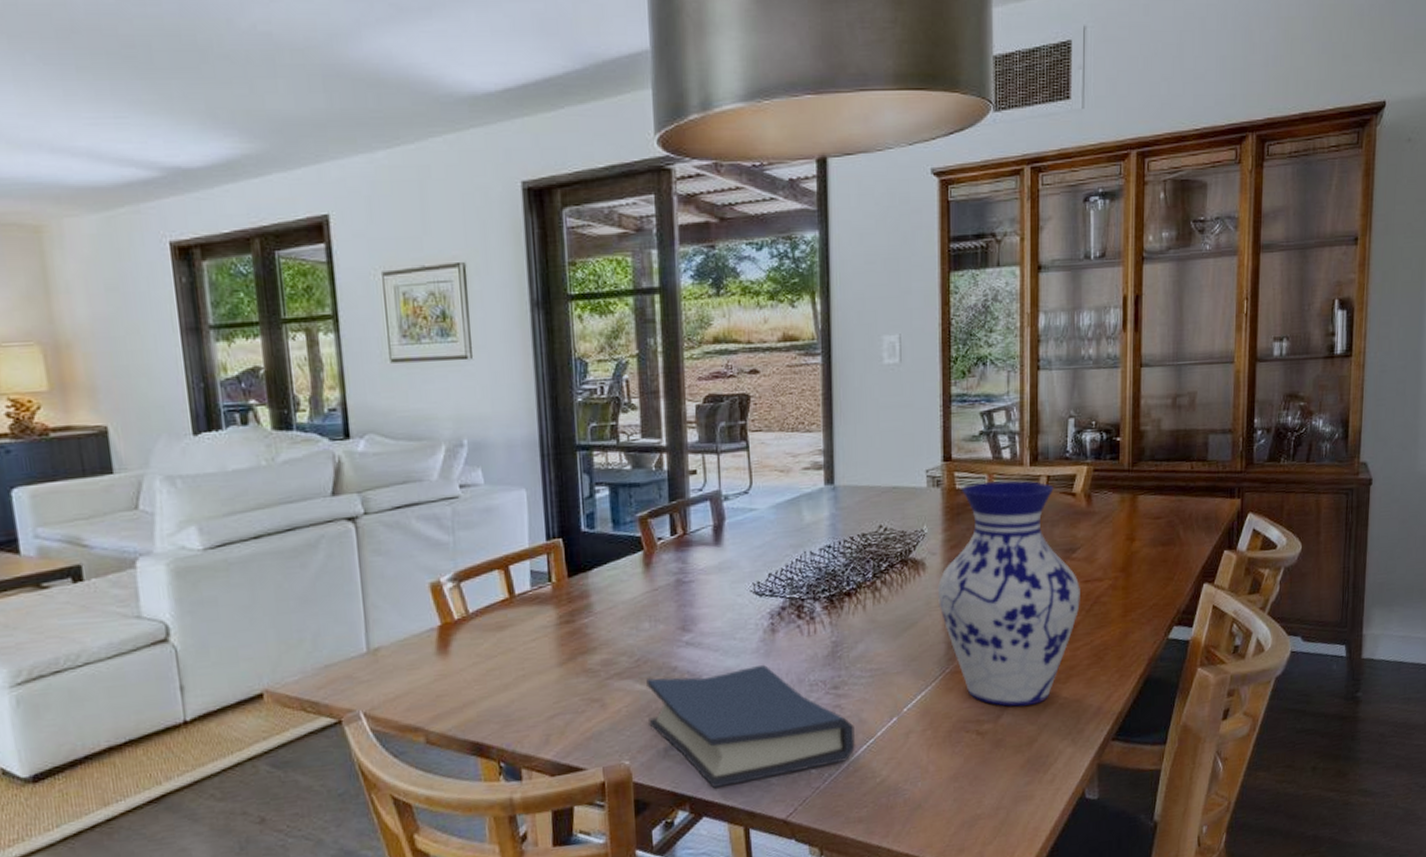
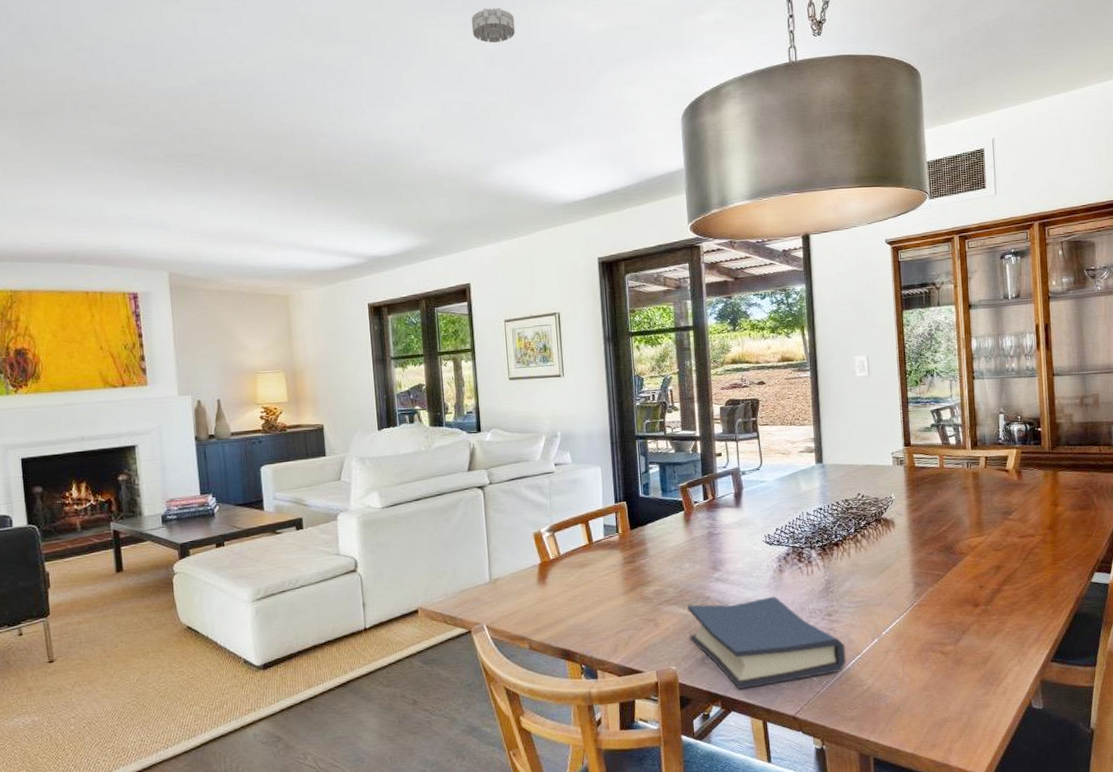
vase: present [937,480,1080,707] -> none [904,460,1018,633]

